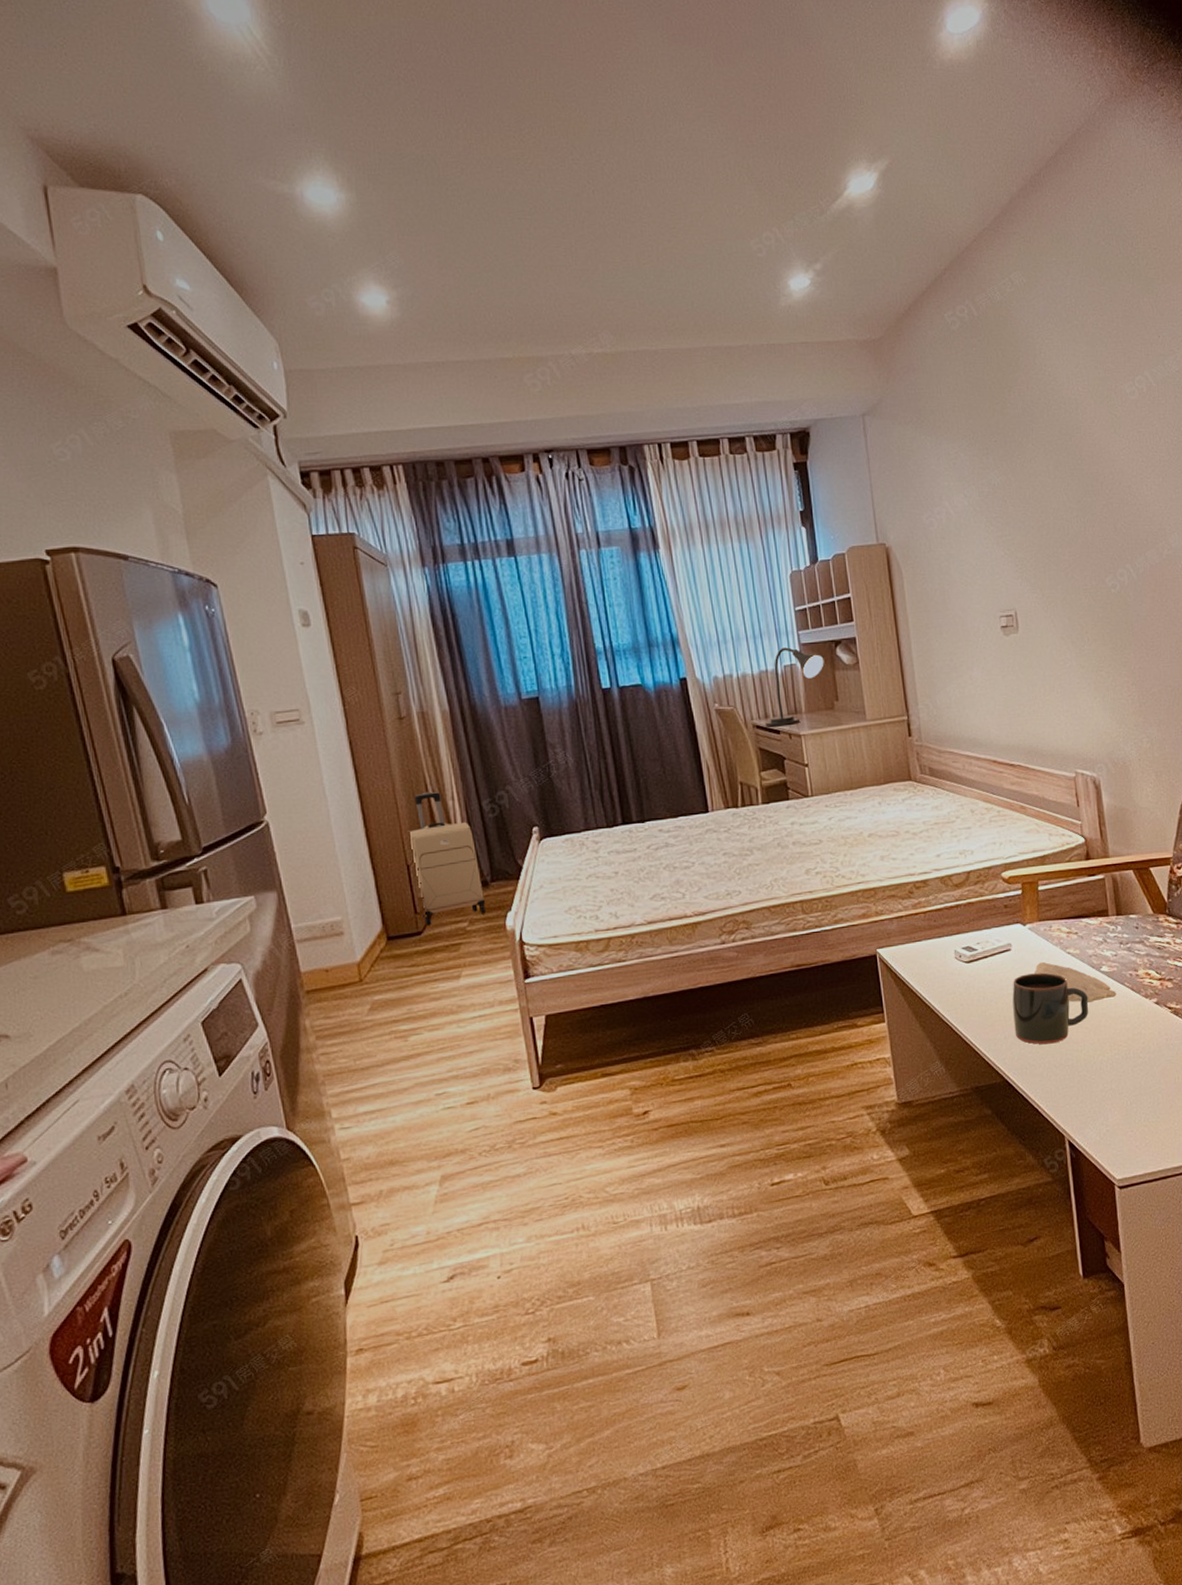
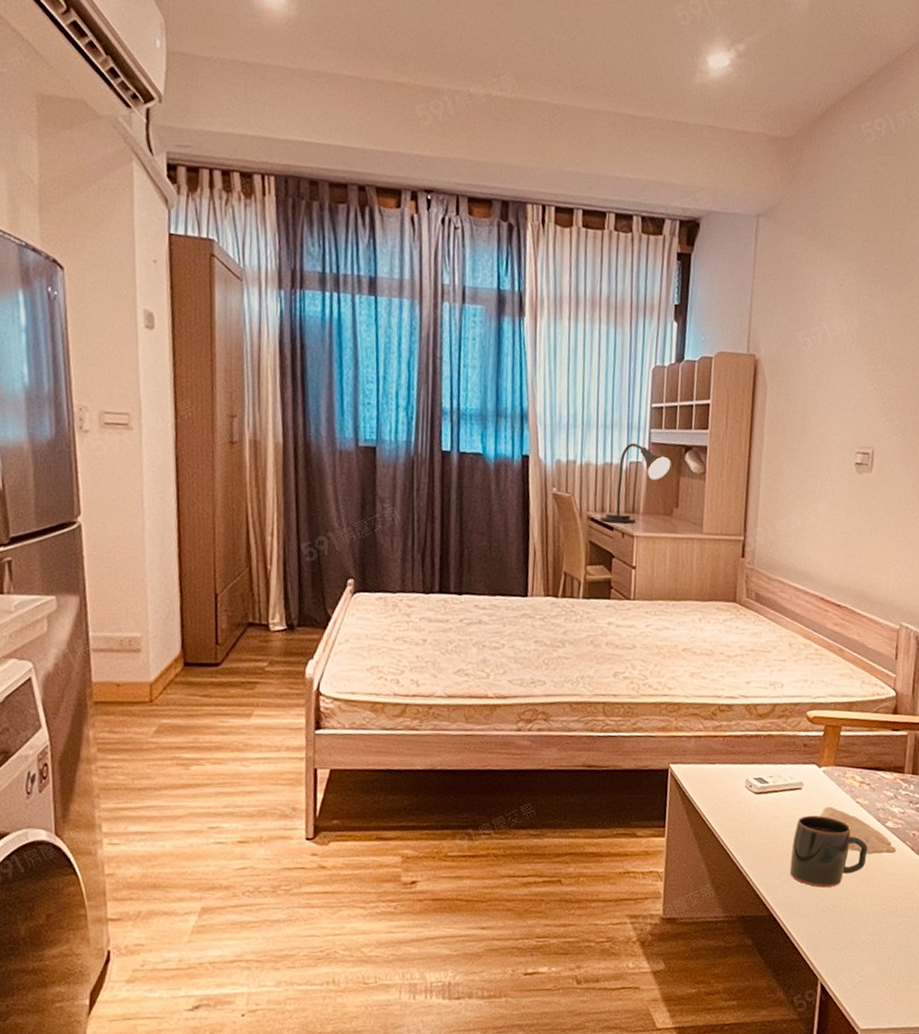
suitcase: present [408,791,486,925] -> none [222,522,289,659]

